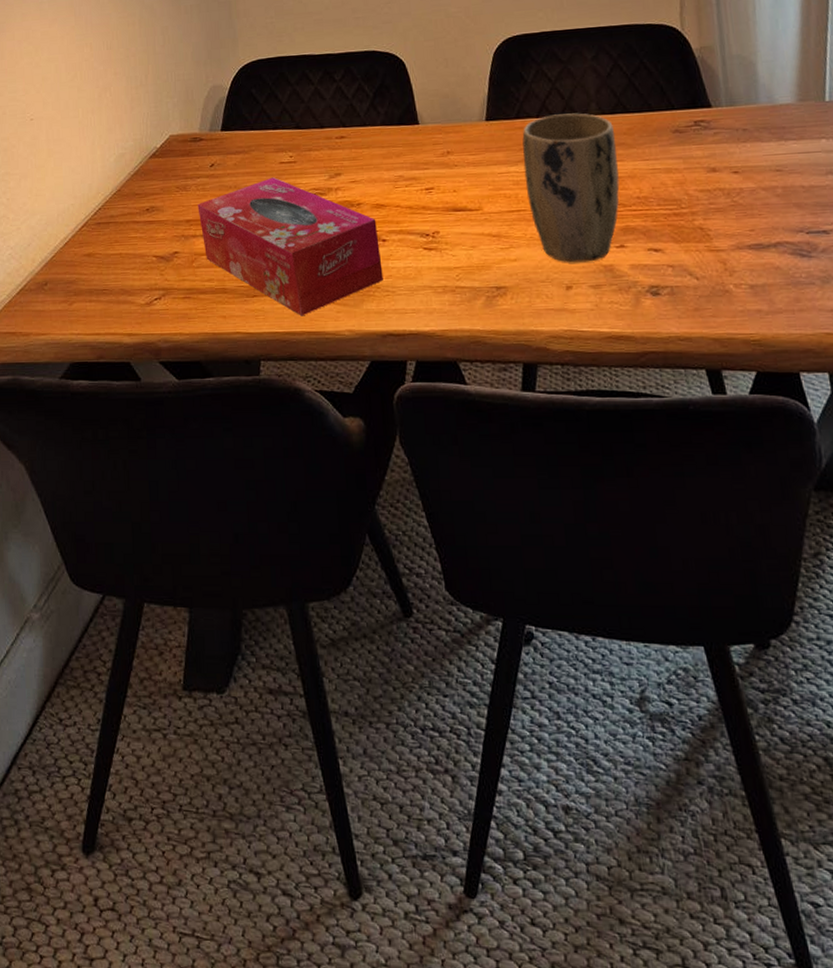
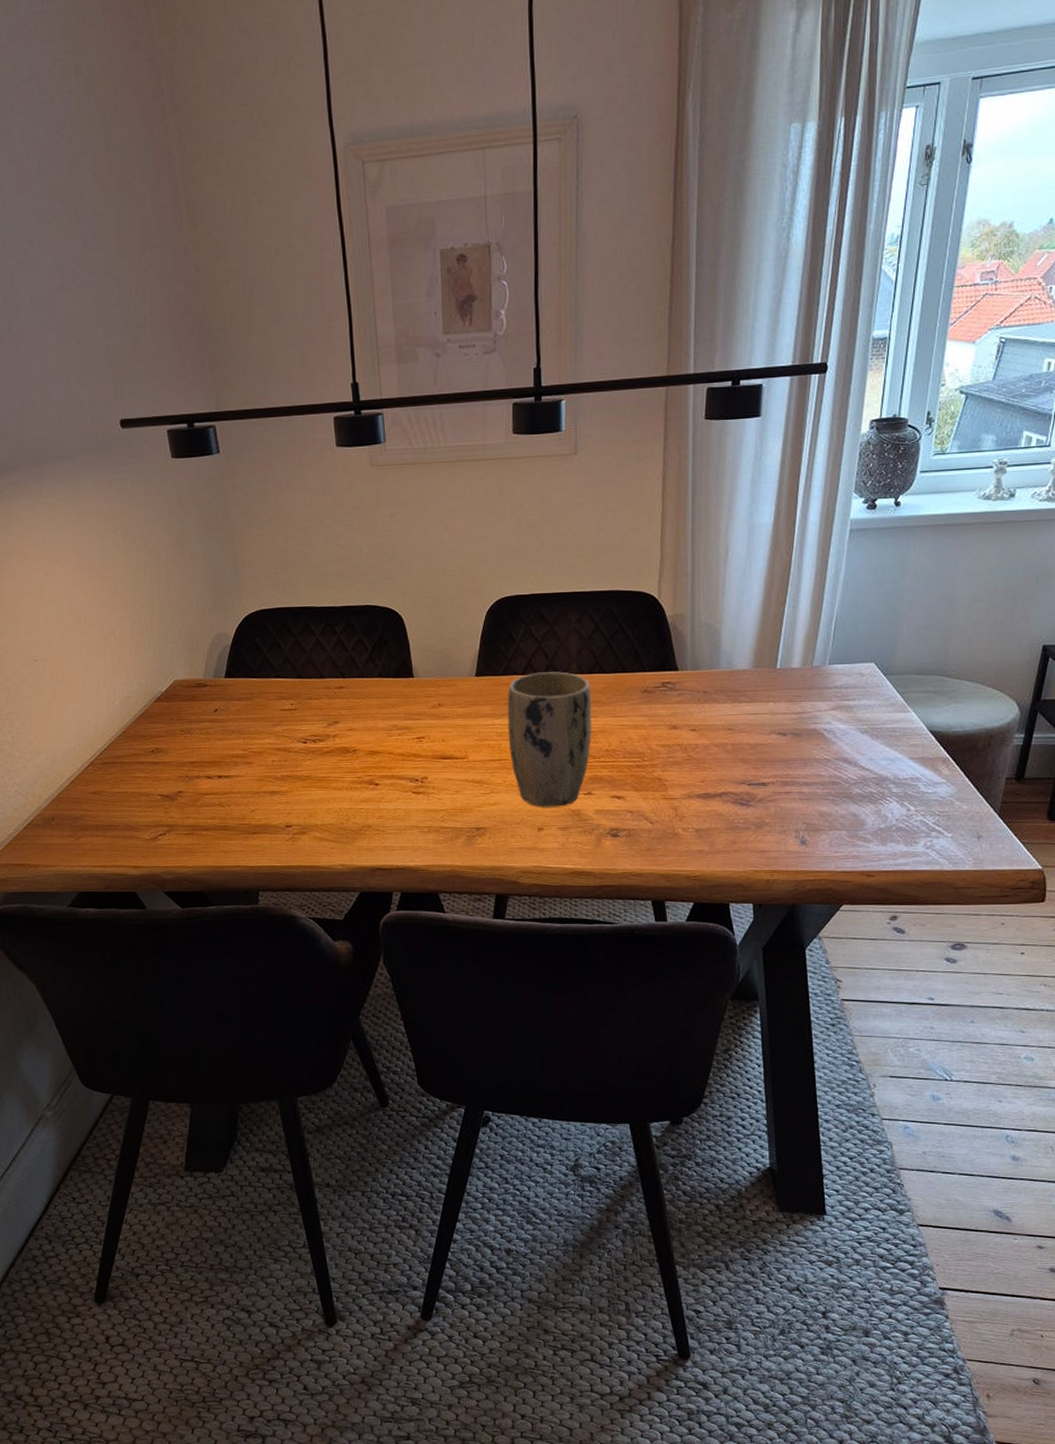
tissue box: present [197,177,383,316] -> none [201,723,375,852]

